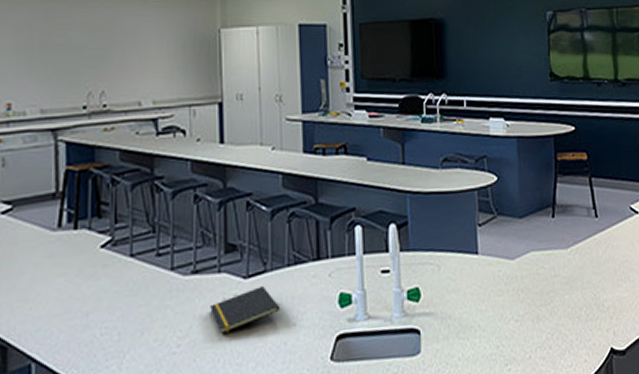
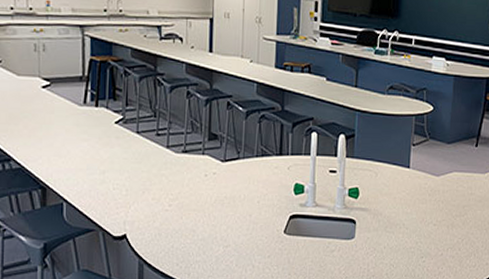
notepad: present [210,286,281,333] -> none [195,170,248,201]

